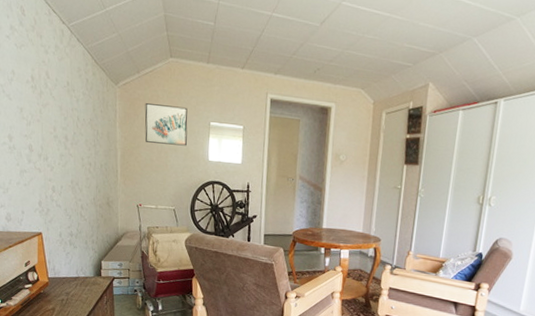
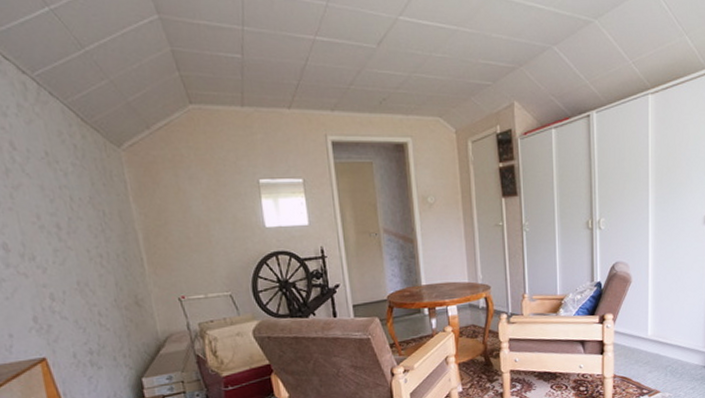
wall art: present [145,103,188,146] -> none [165,165,233,216]

